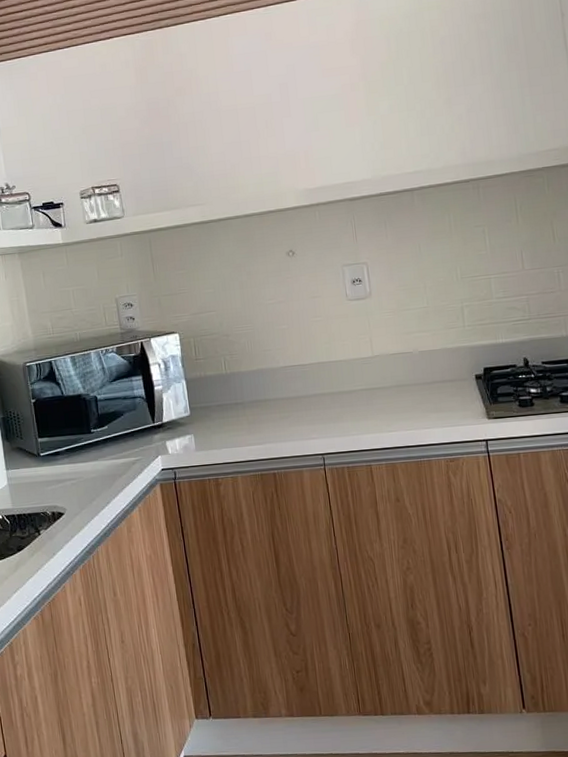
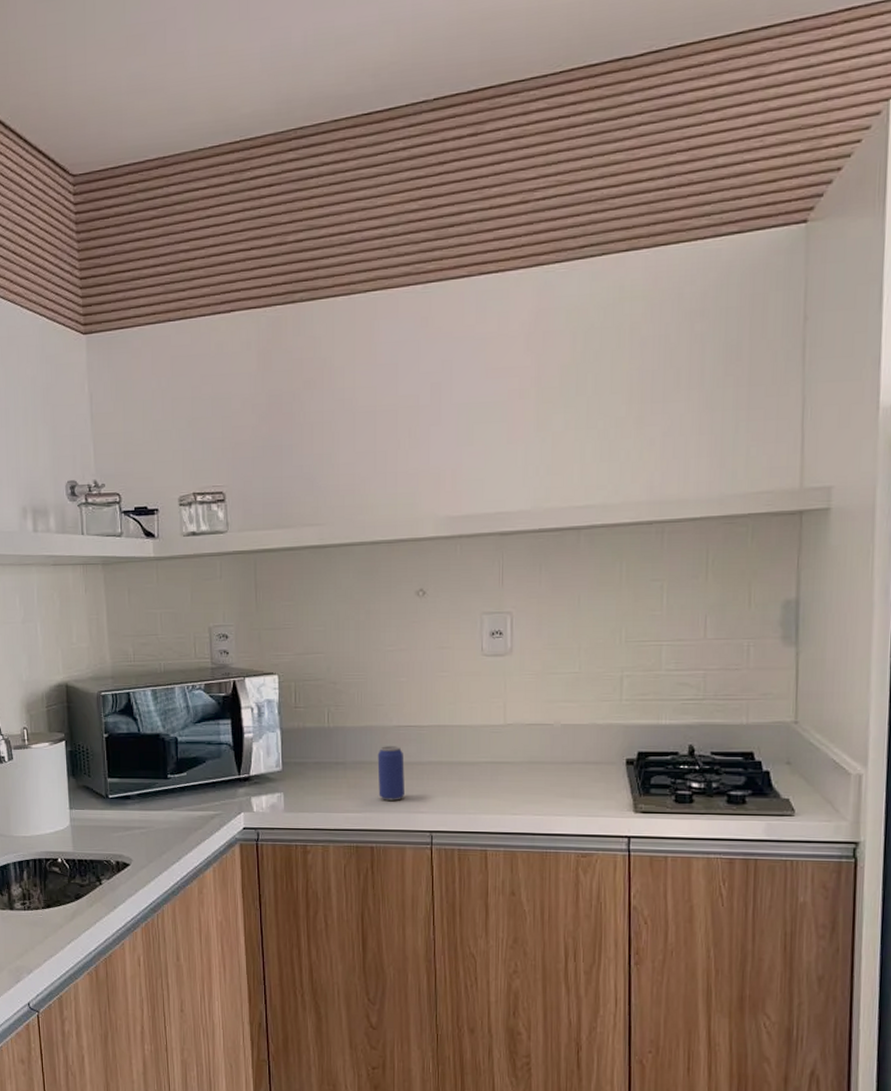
beverage can: none [270,383,297,432] -> present [377,746,405,801]

